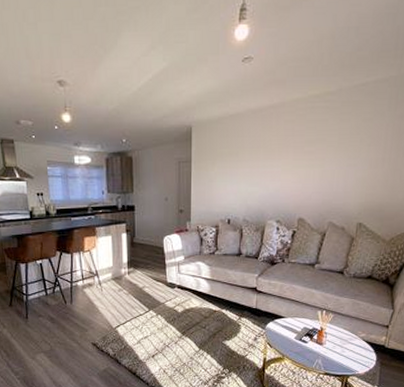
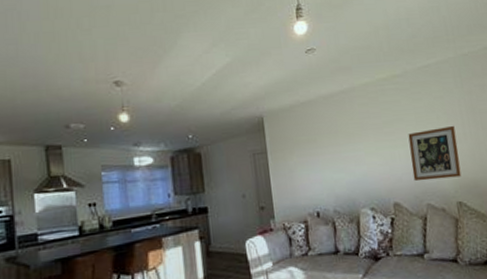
wall art: none [322,149,375,201] -> present [408,125,462,181]

